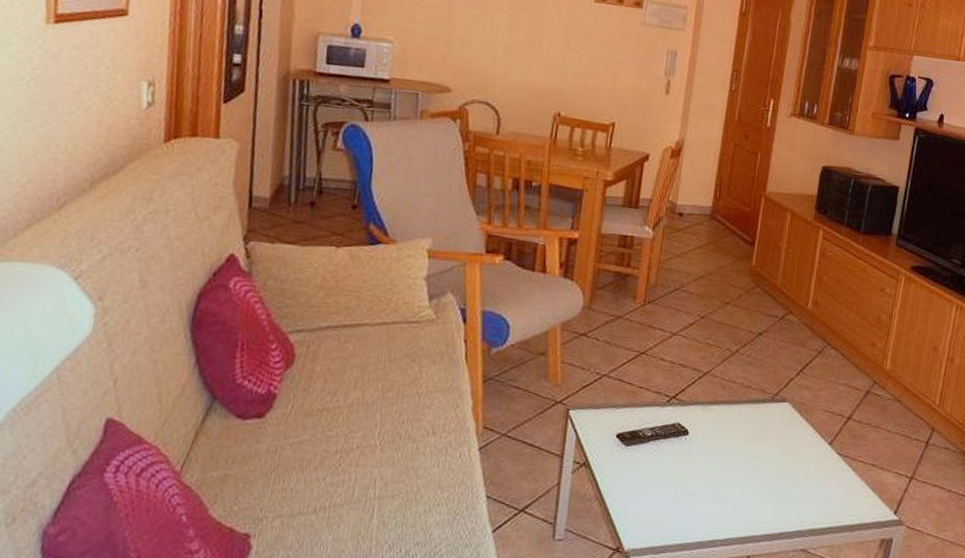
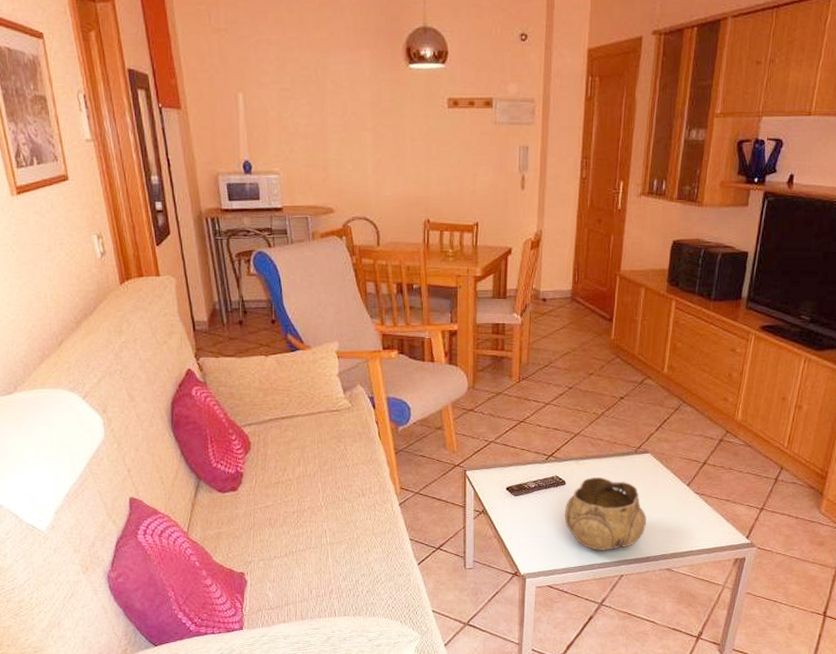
decorative bowl: none [683,427,781,523] -> present [564,476,646,551]

